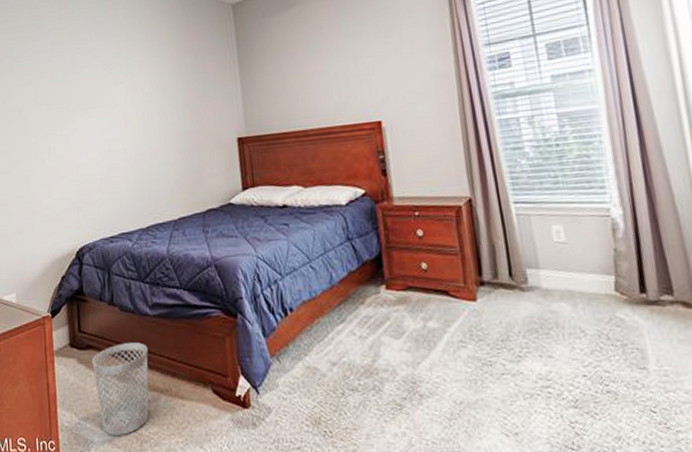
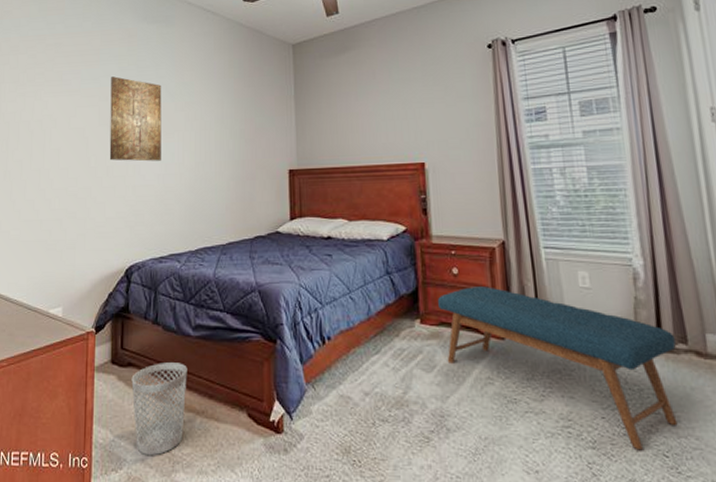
wall art: none [44,52,104,141] -> present [109,76,162,162]
bench: none [402,247,665,406] -> present [437,286,678,449]

